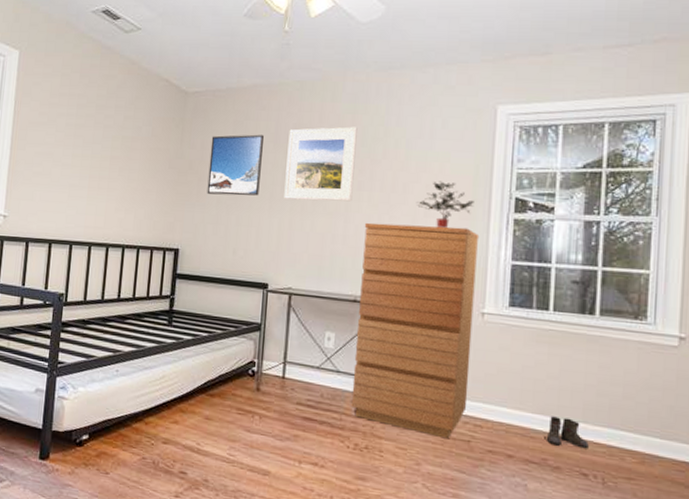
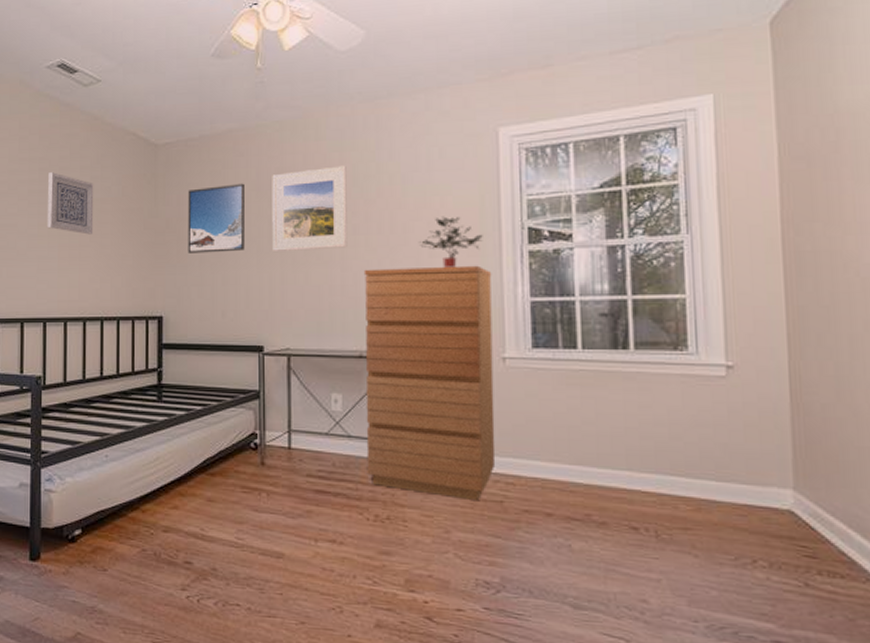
wall art: none [80,109,127,169] -> present [47,172,94,235]
boots: present [546,416,589,449] -> none [587,466,636,500]

